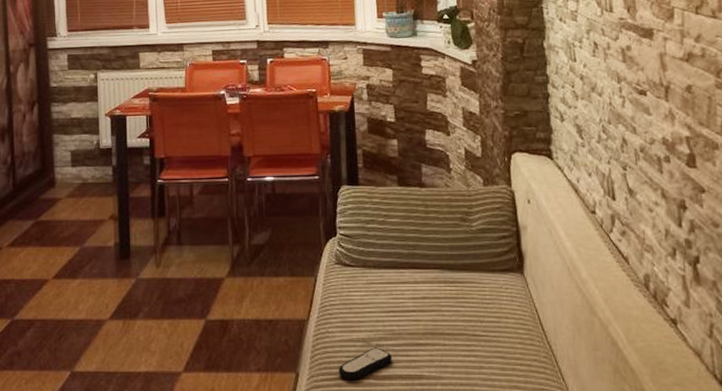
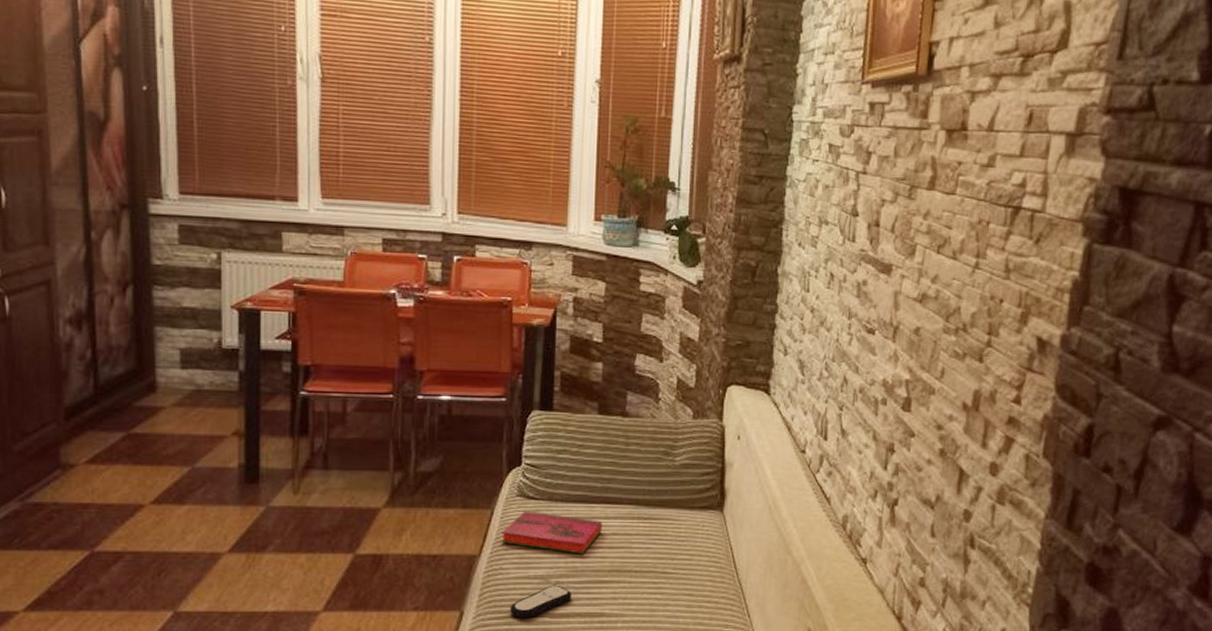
hardback book: none [325,277,413,318] -> present [501,511,603,554]

